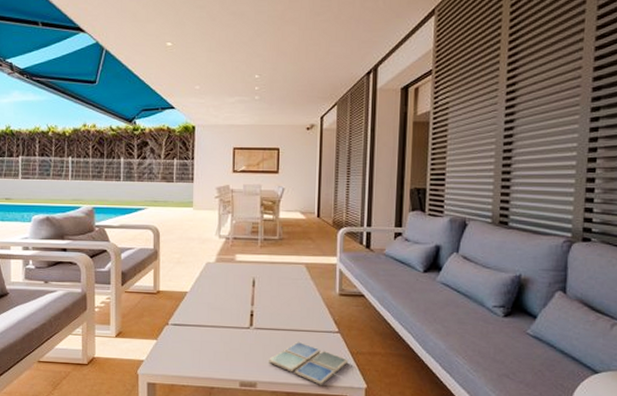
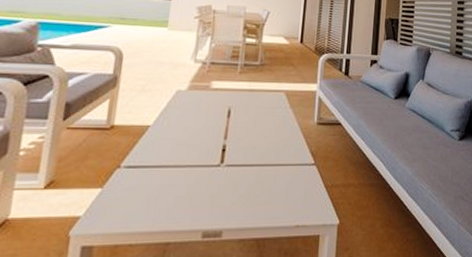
drink coaster: present [269,341,349,385] -> none [238,177,323,226]

